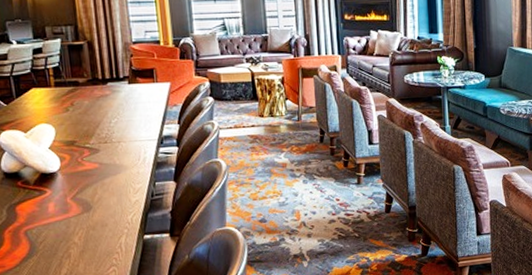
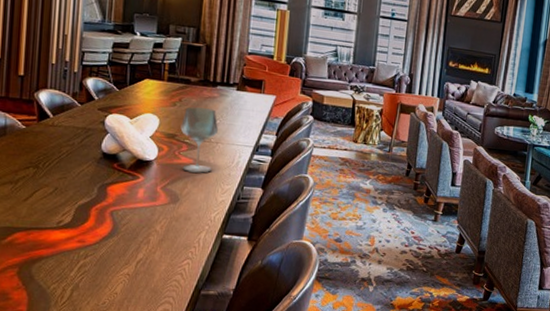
wine glass: none [77,108,119,177] -> present [180,106,219,173]

